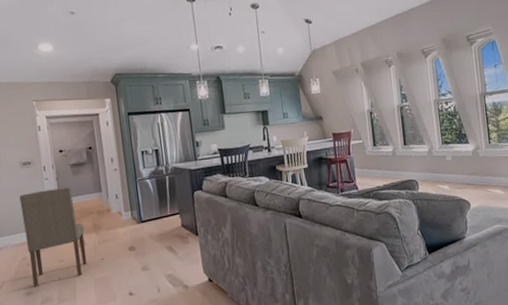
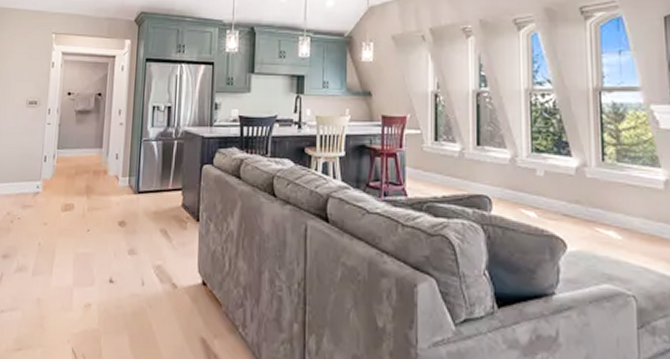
dining chair: present [19,187,87,287] -> none [11,136,77,250]

